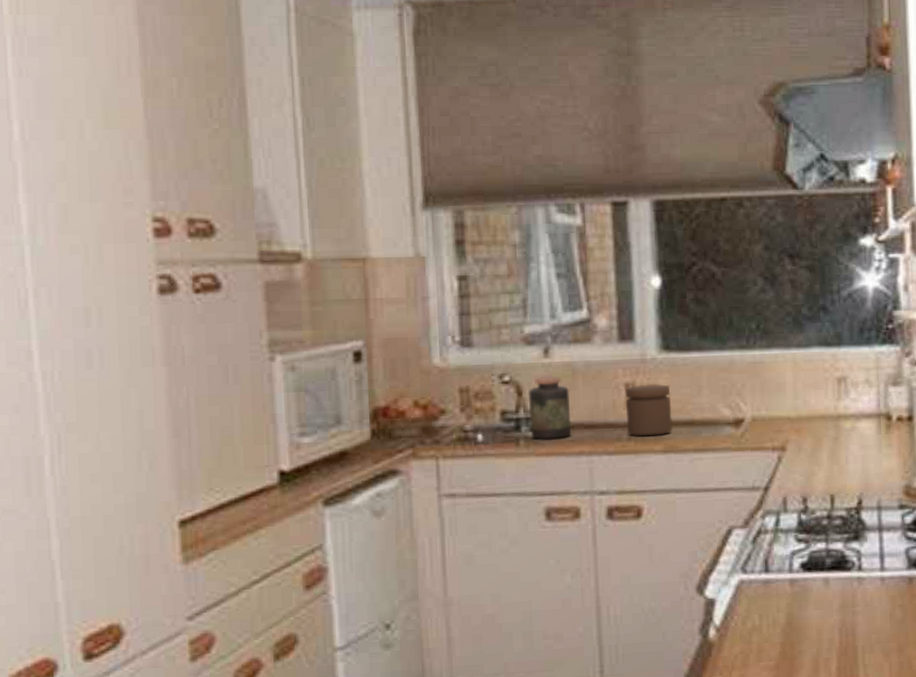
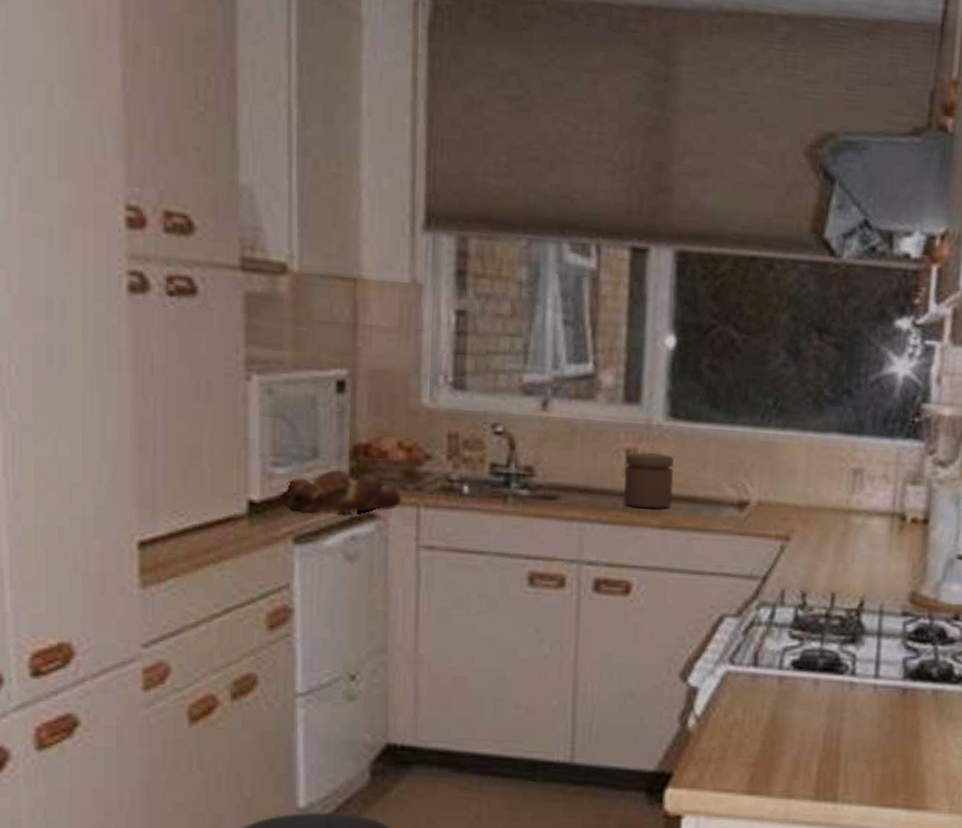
bread loaf: none [309,432,422,478] -> present [281,469,402,515]
jar: present [528,376,571,440] -> none [520,431,567,501]

